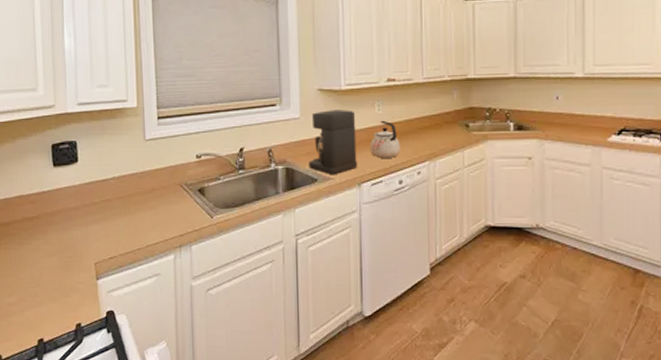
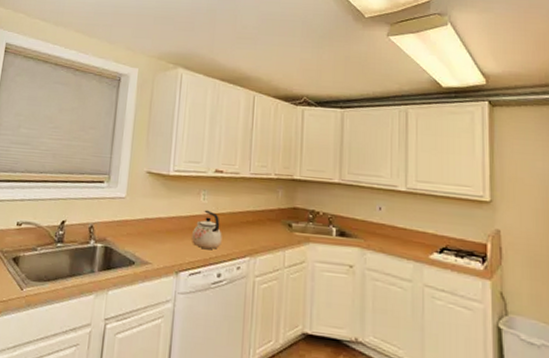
coffee maker: present [308,110,357,174] -> none [128,193,181,259]

